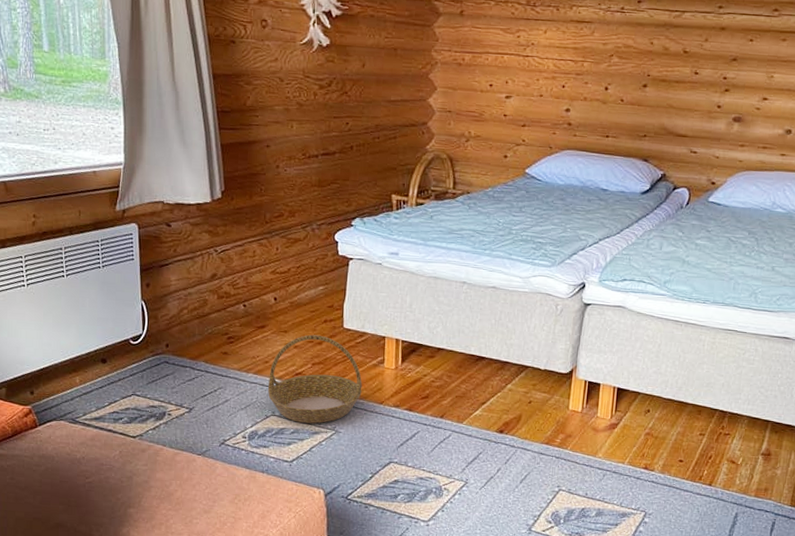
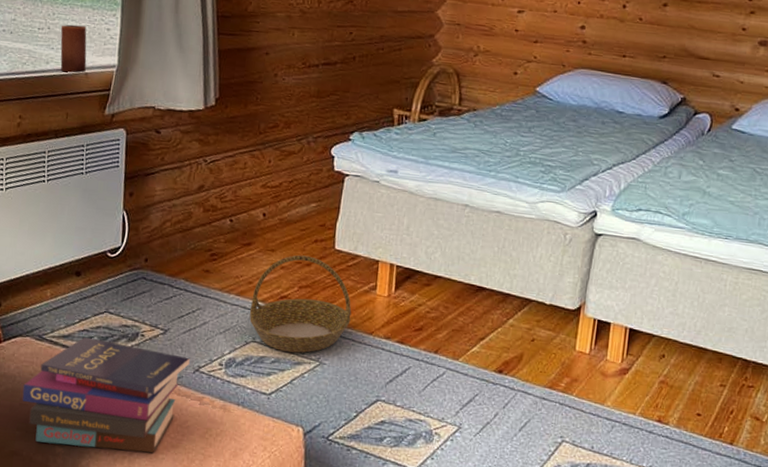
books: none [62,418,215,519] -> present [22,336,190,454]
candle: none [65,124,94,172] -> present [60,24,87,74]

